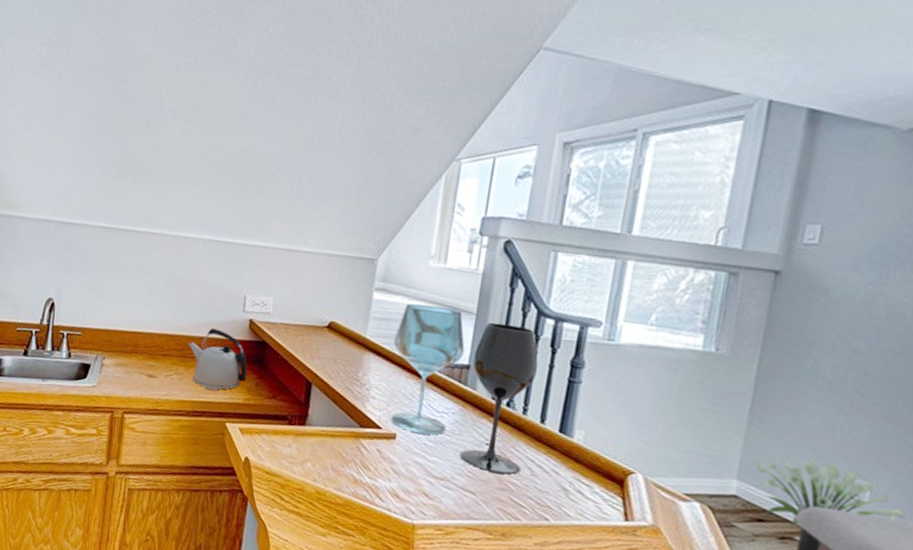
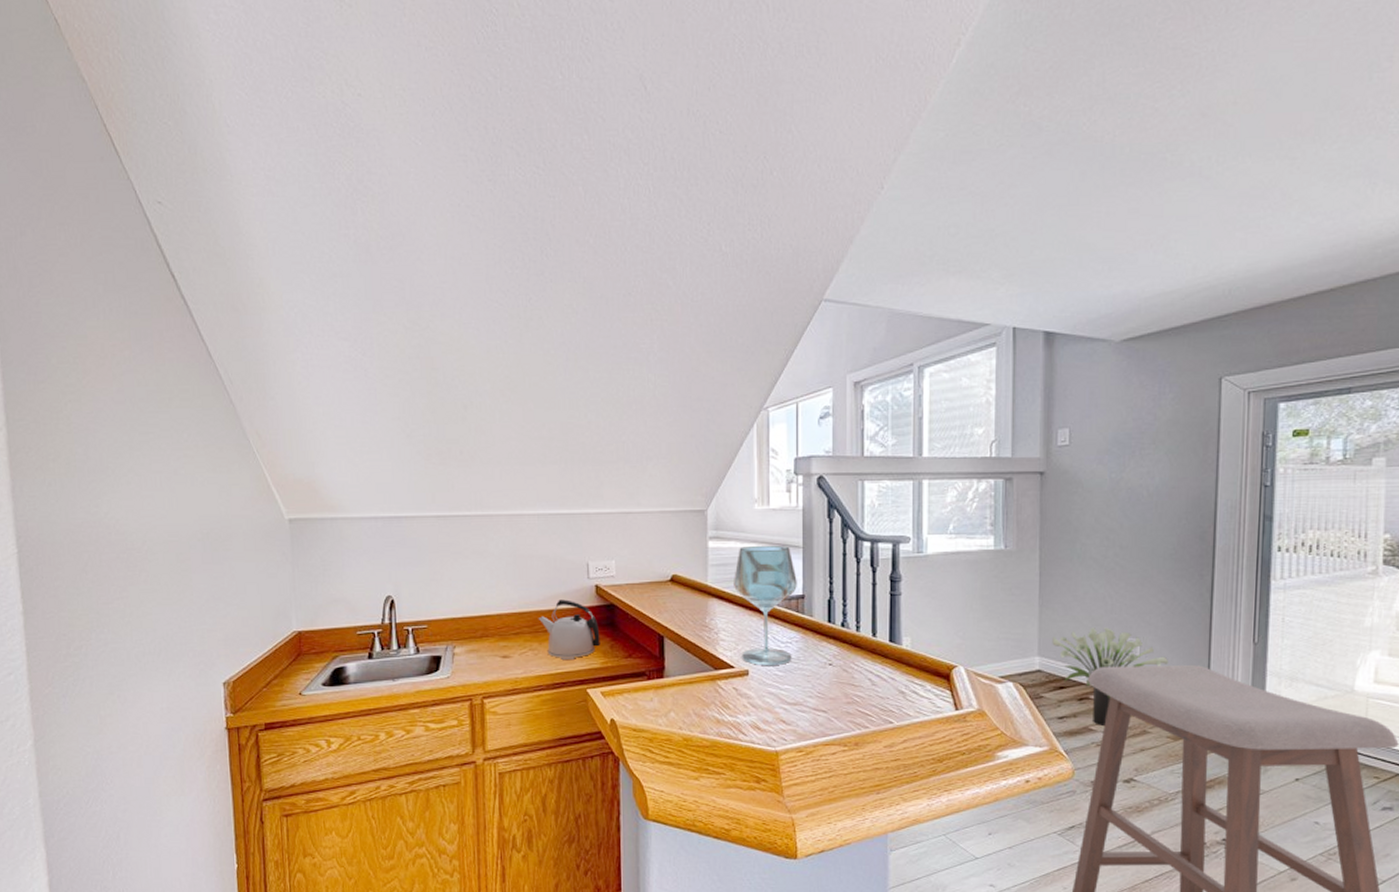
wineglass: present [459,322,538,475] -> none [805,552,862,689]

